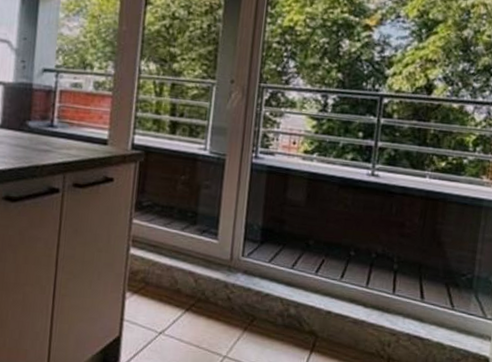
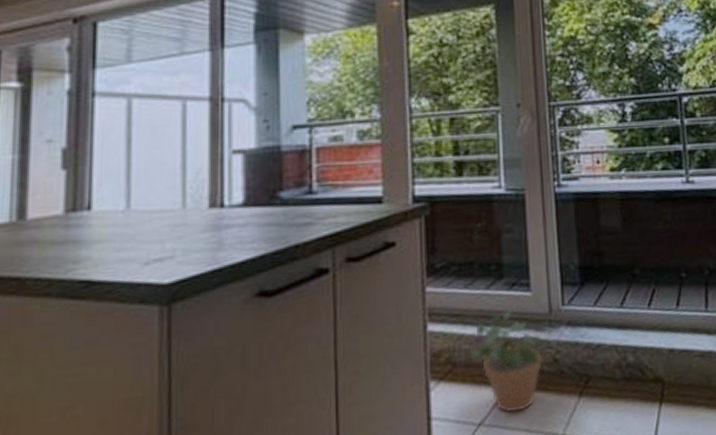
potted plant: none [161,251,237,331] -> present [470,310,562,414]

